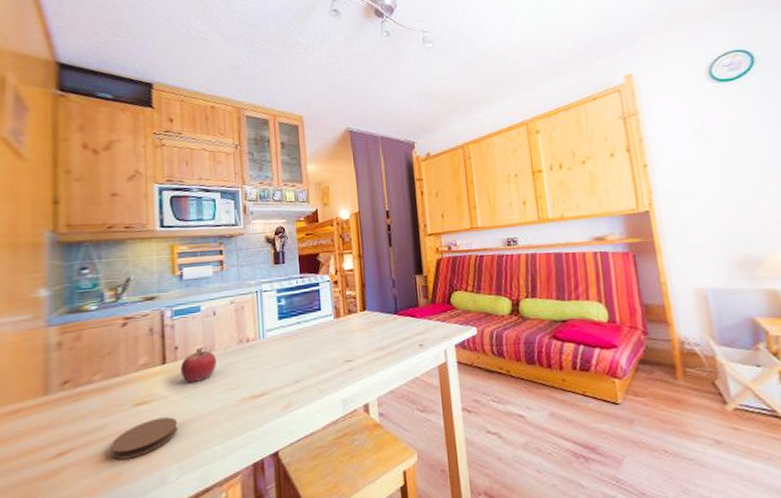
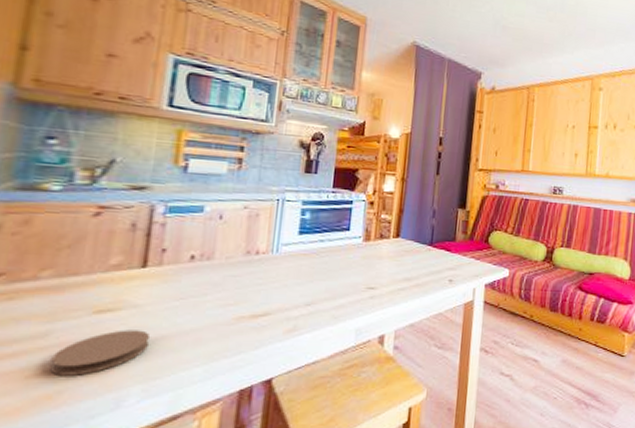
fruit: present [180,347,217,383] -> none [164,254,214,294]

